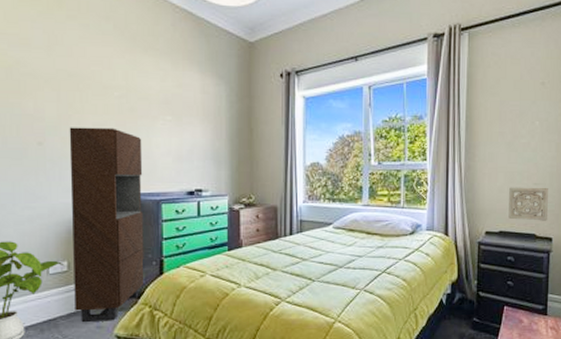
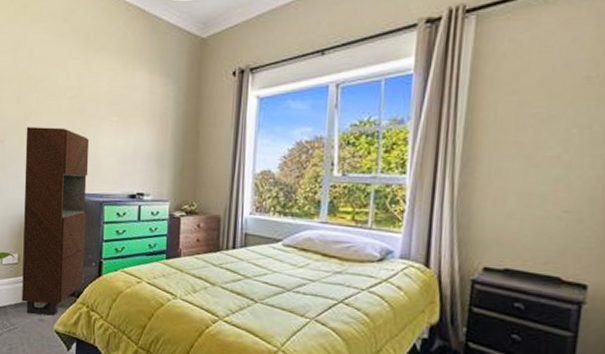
wall ornament: present [508,187,548,221] -> none [519,213,586,262]

